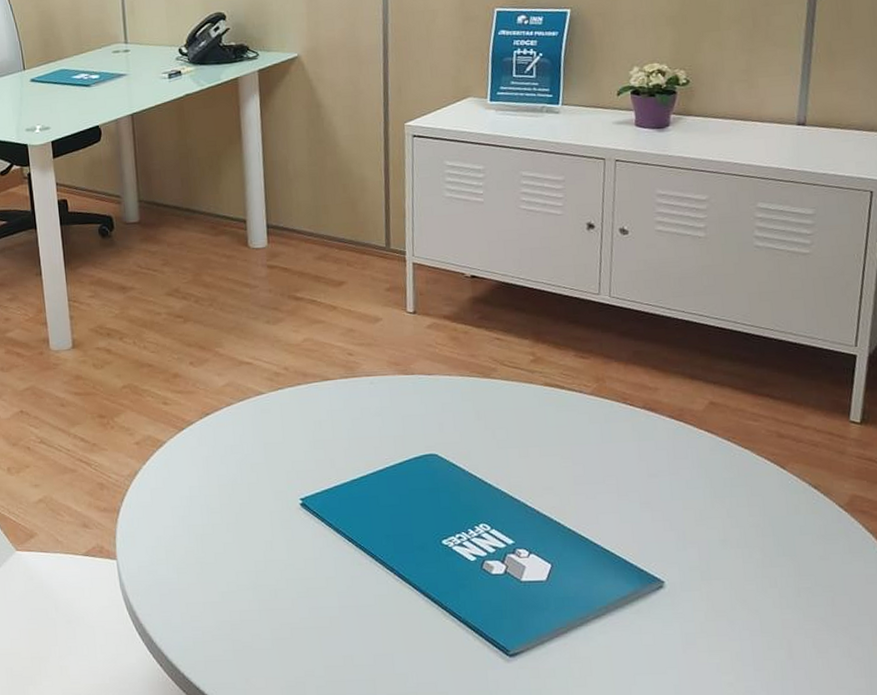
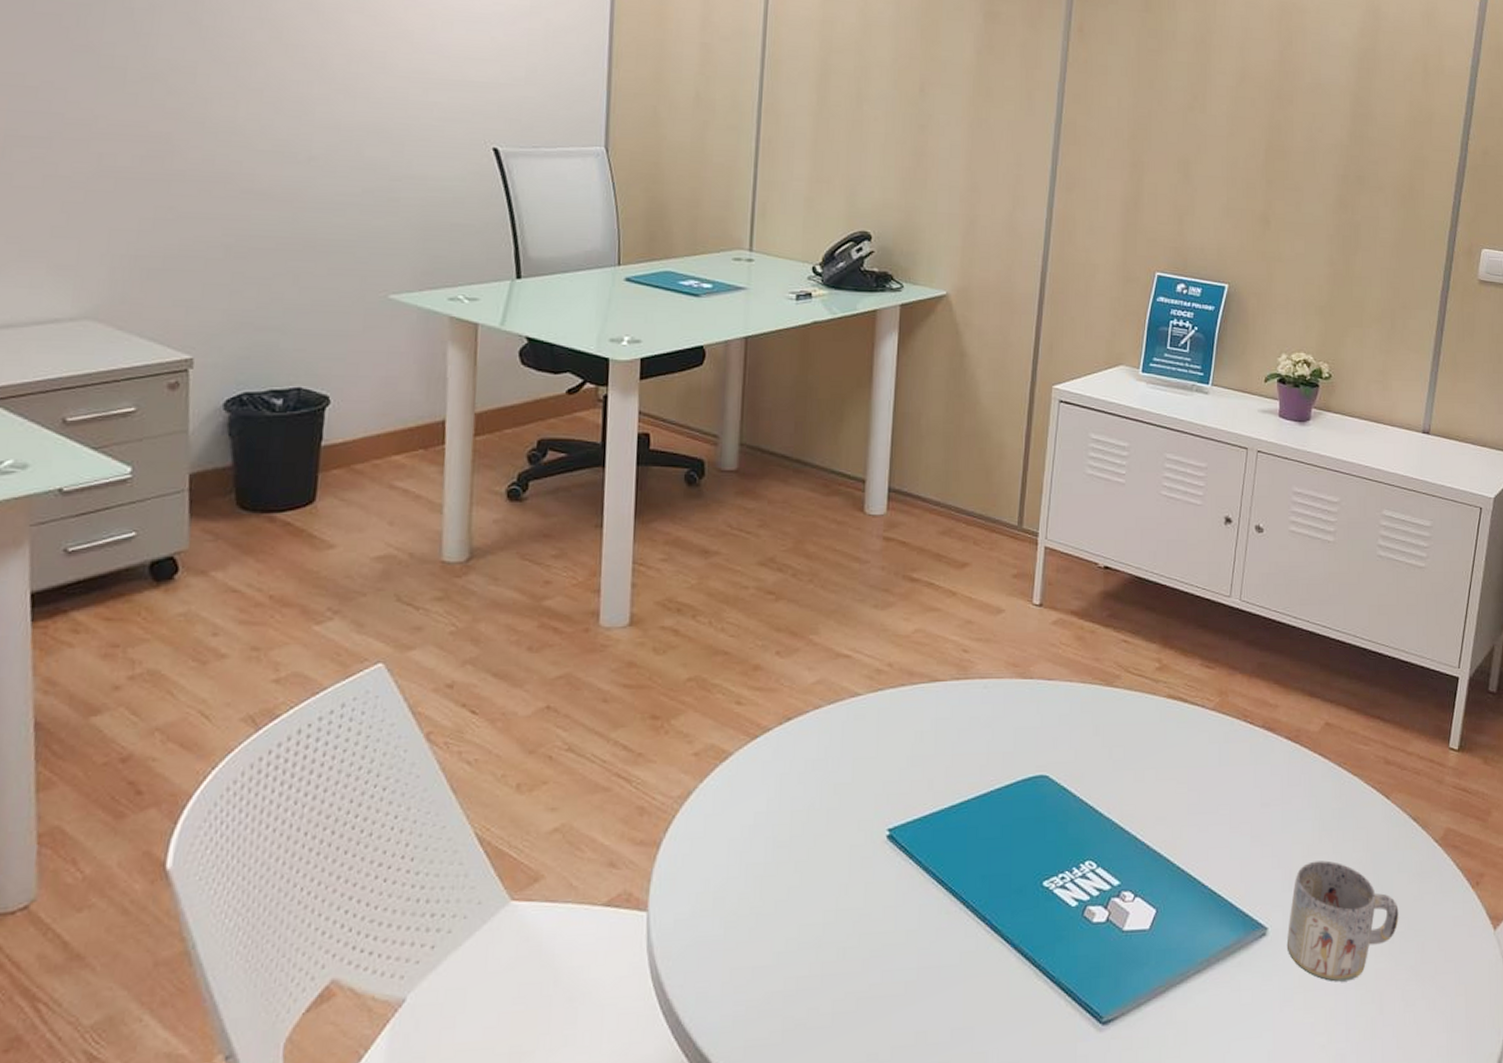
mug: none [685,524,804,629] -> present [1286,860,1399,982]

